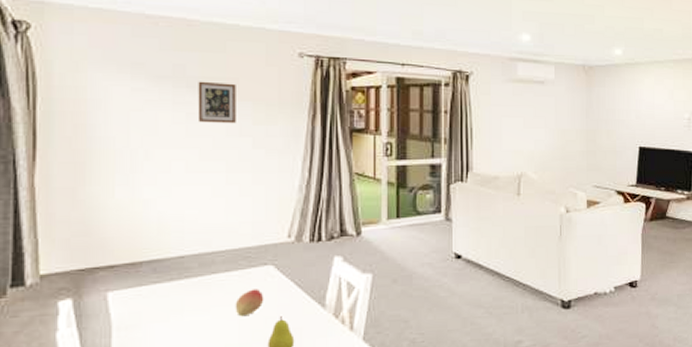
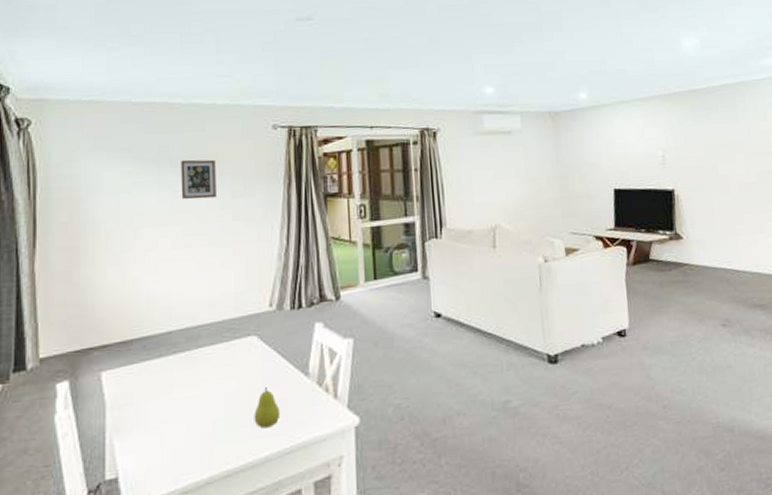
fruit: present [235,289,264,317] -> none [221,360,249,390]

